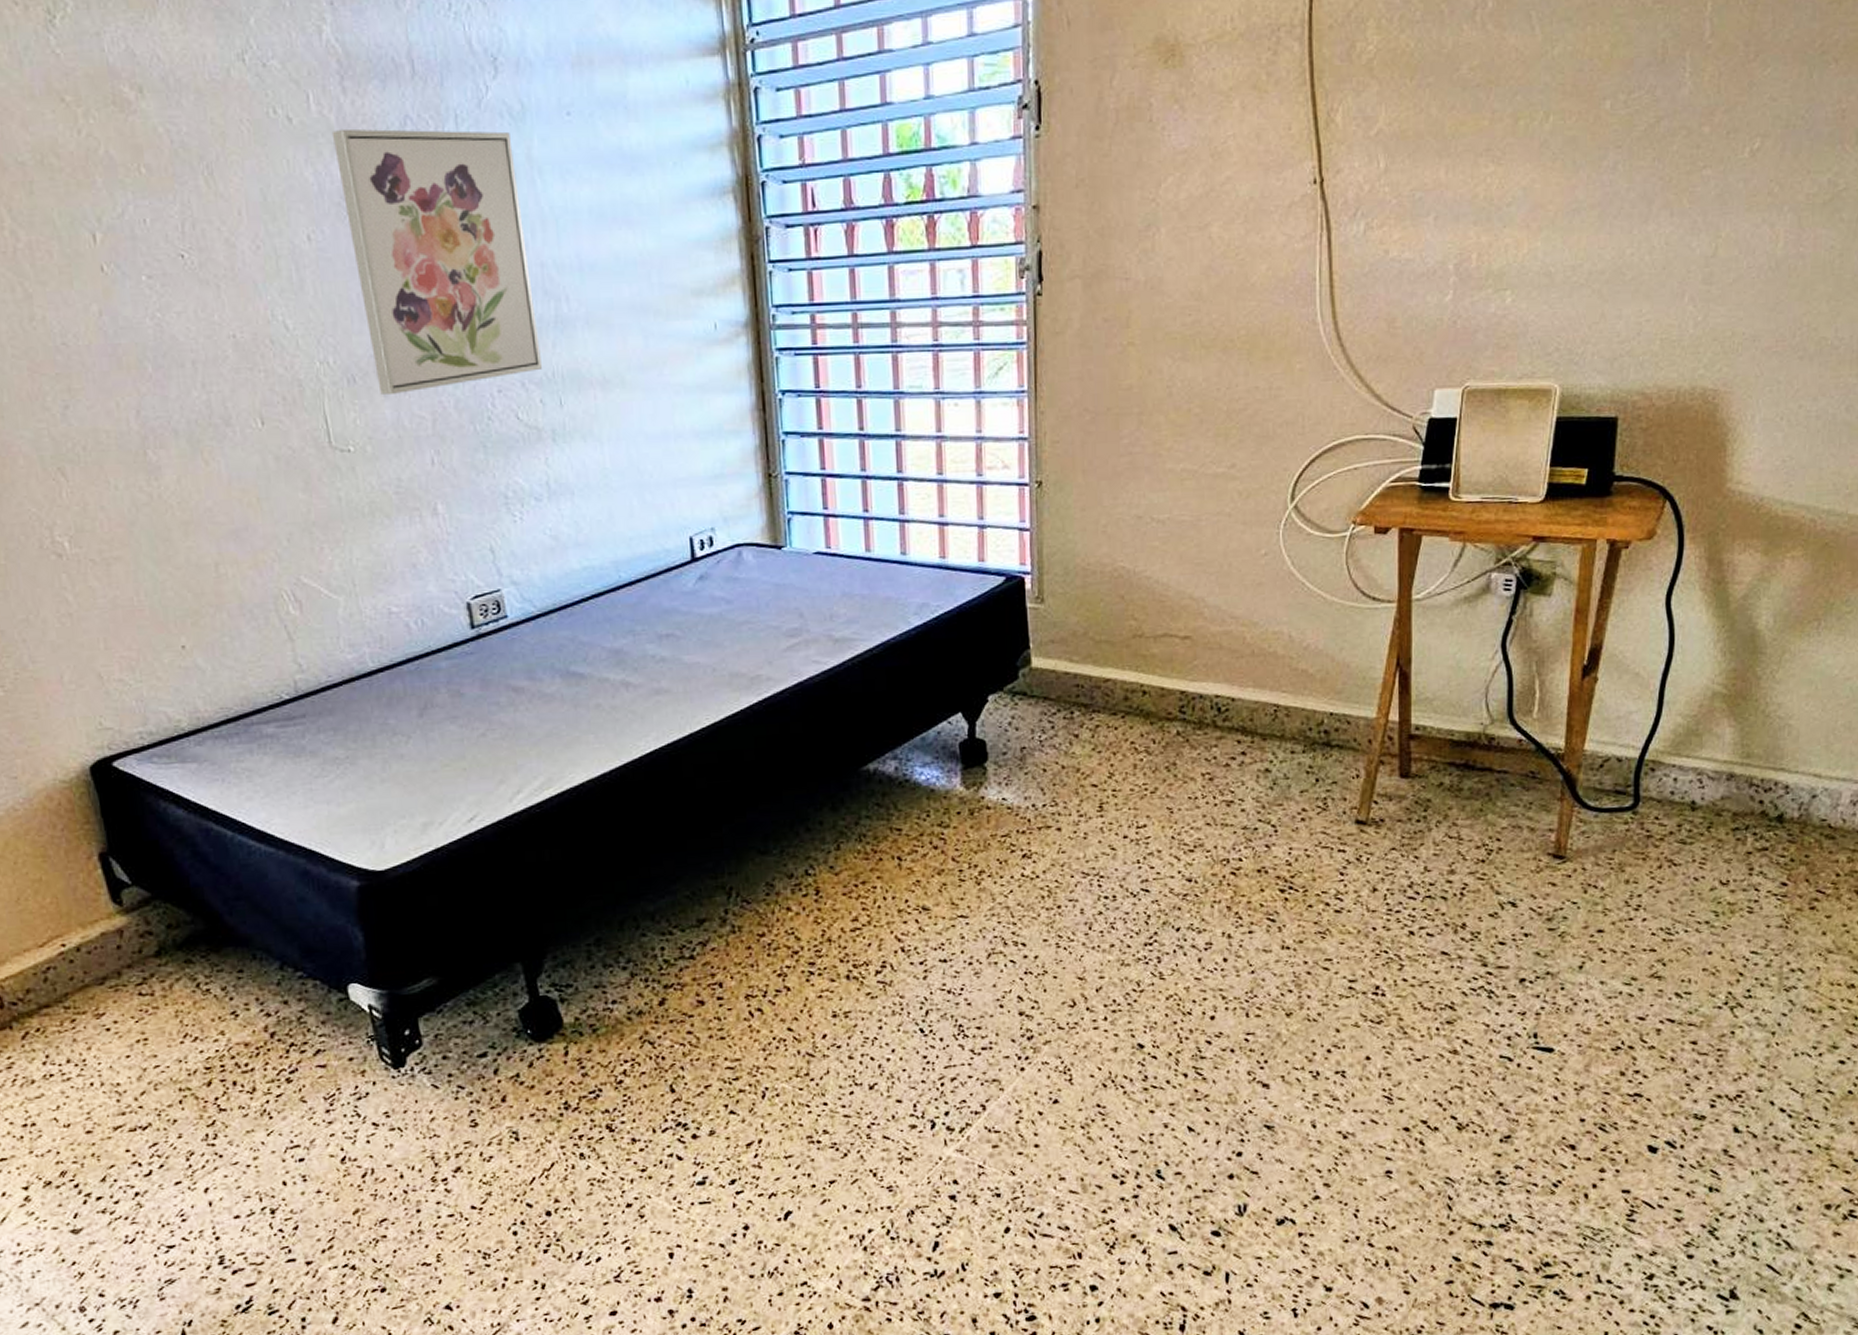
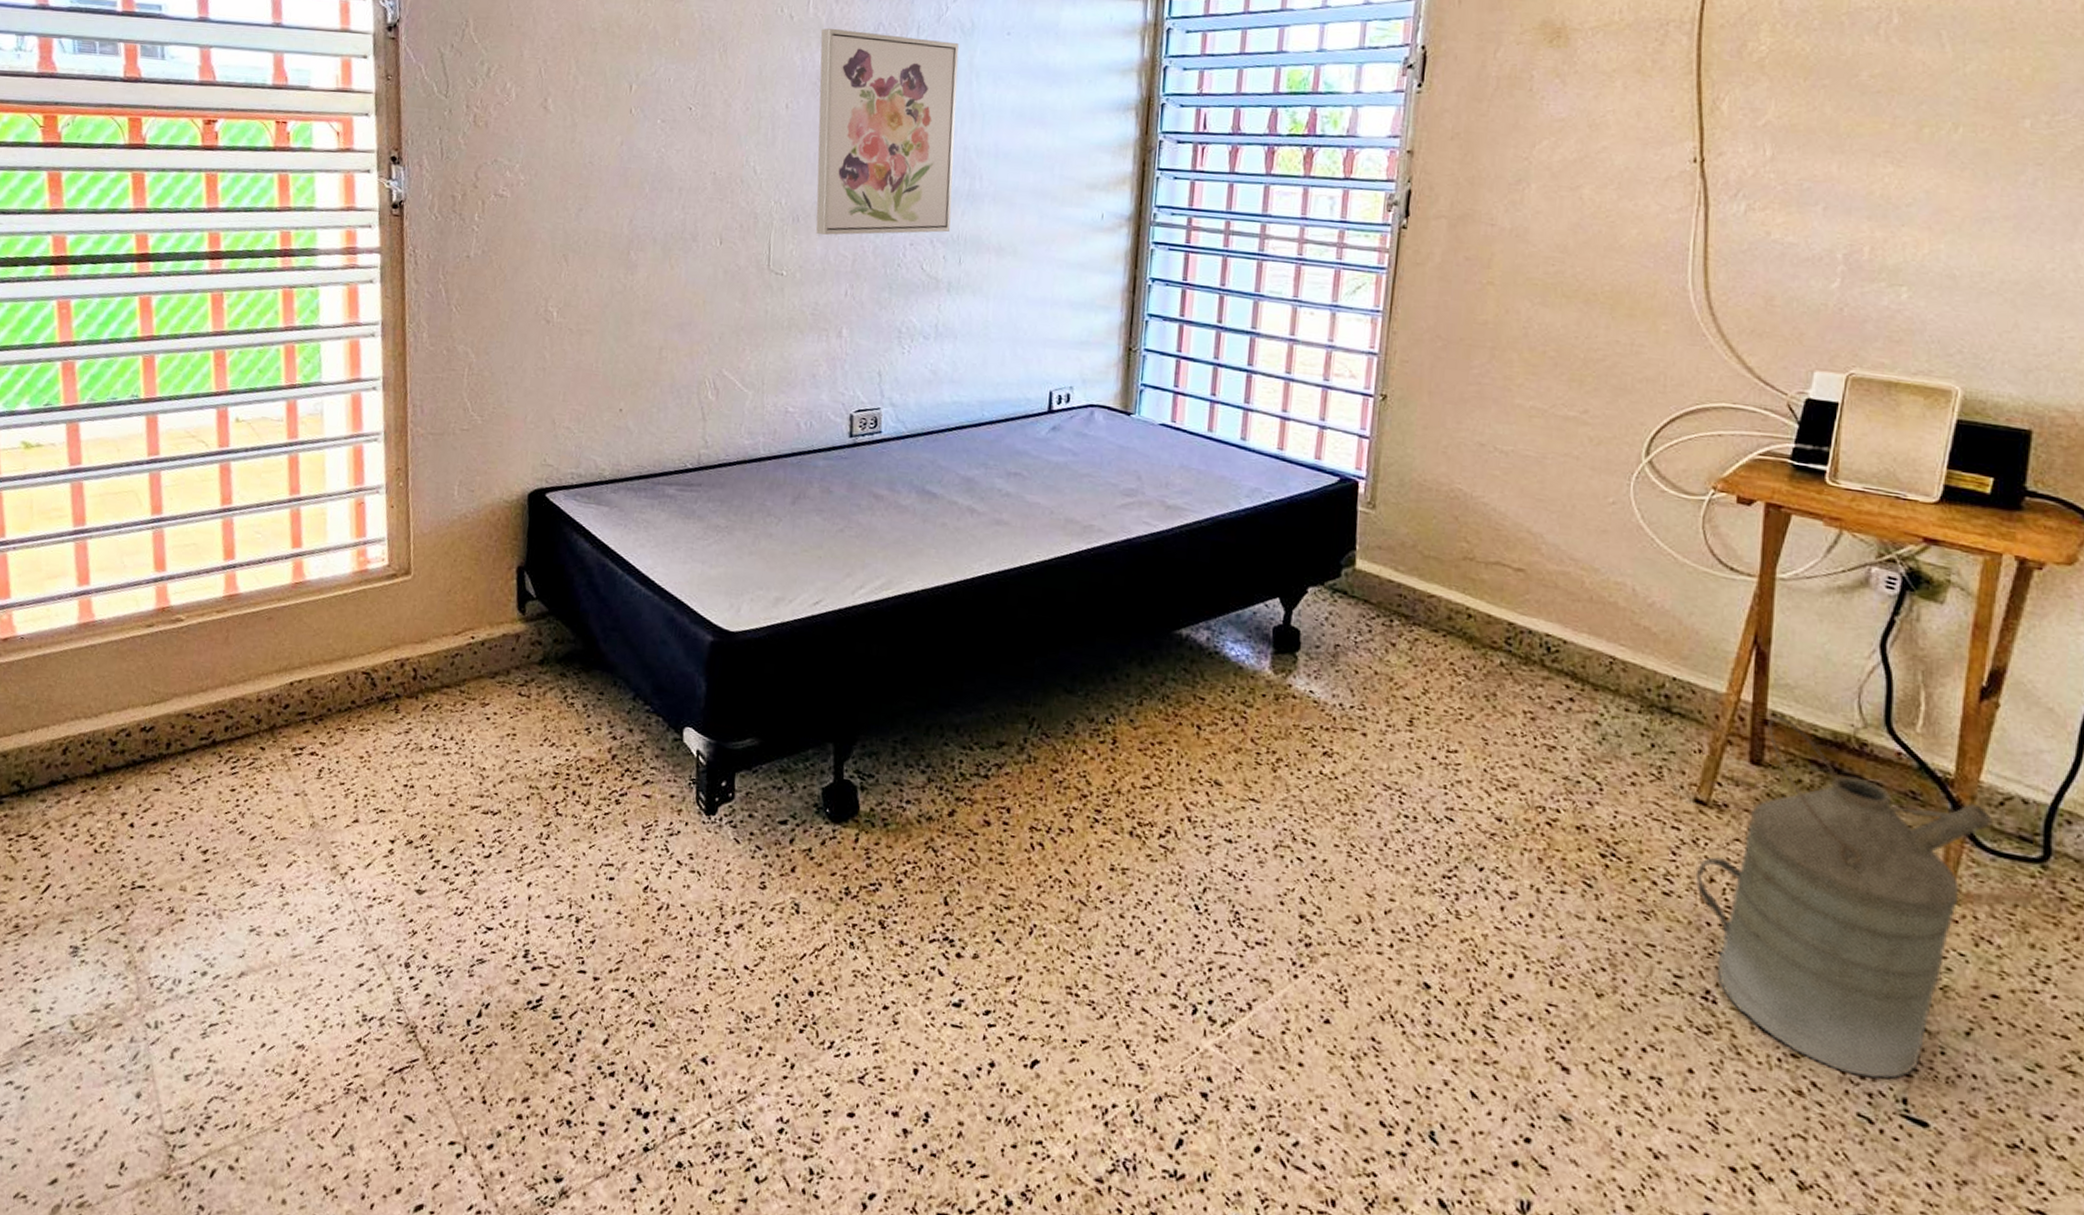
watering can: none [1362,729,1596,1026] -> present [1696,715,1994,1080]

